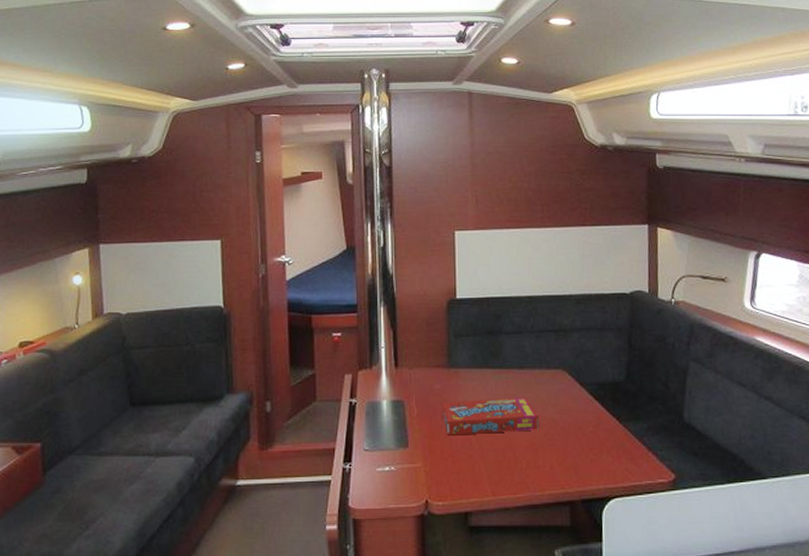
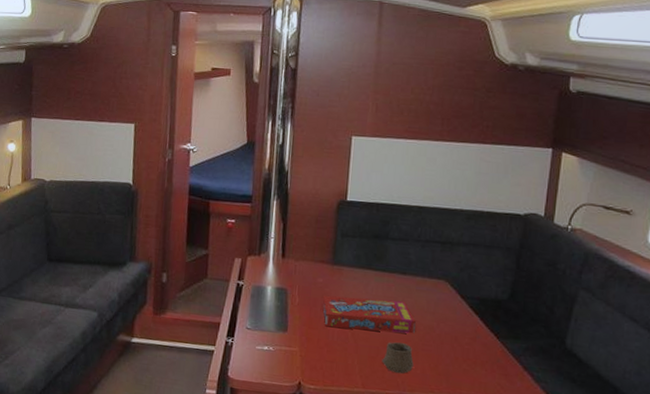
cup: none [509,441,541,475] -> present [382,342,414,374]

